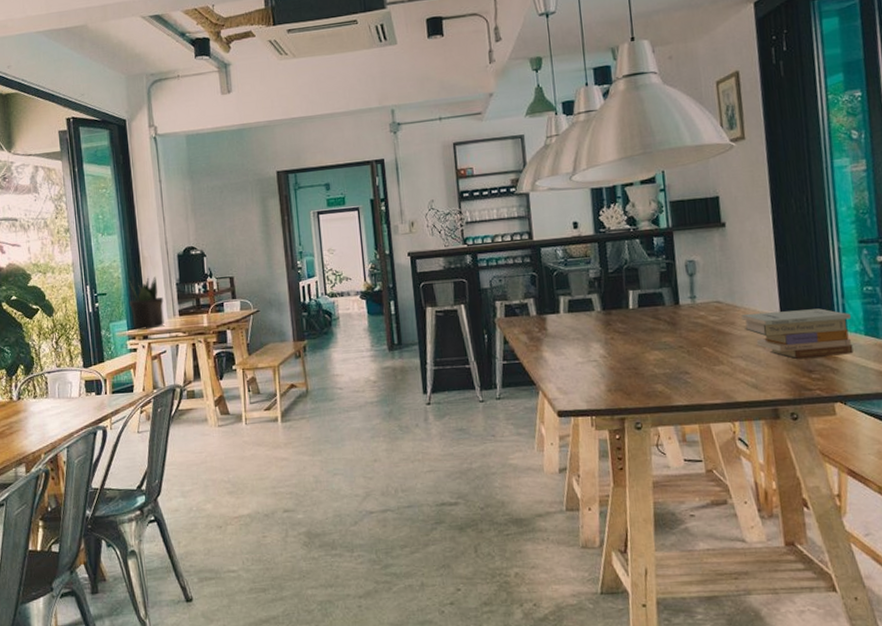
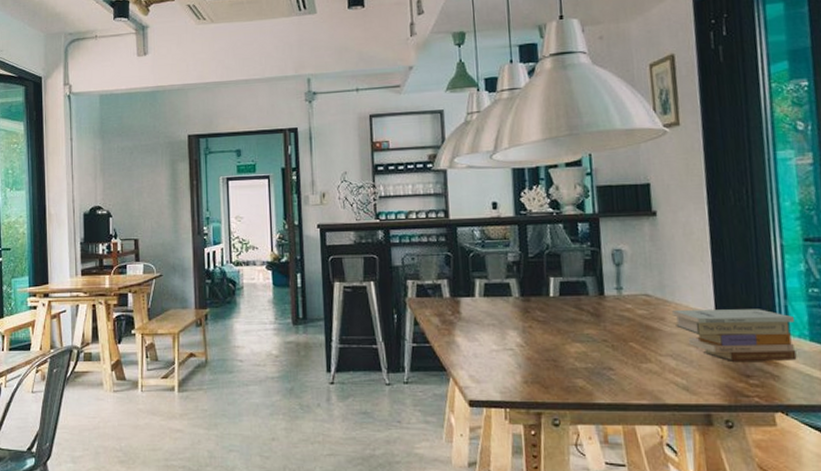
planter: present [127,276,164,330] -> none [32,233,67,287]

